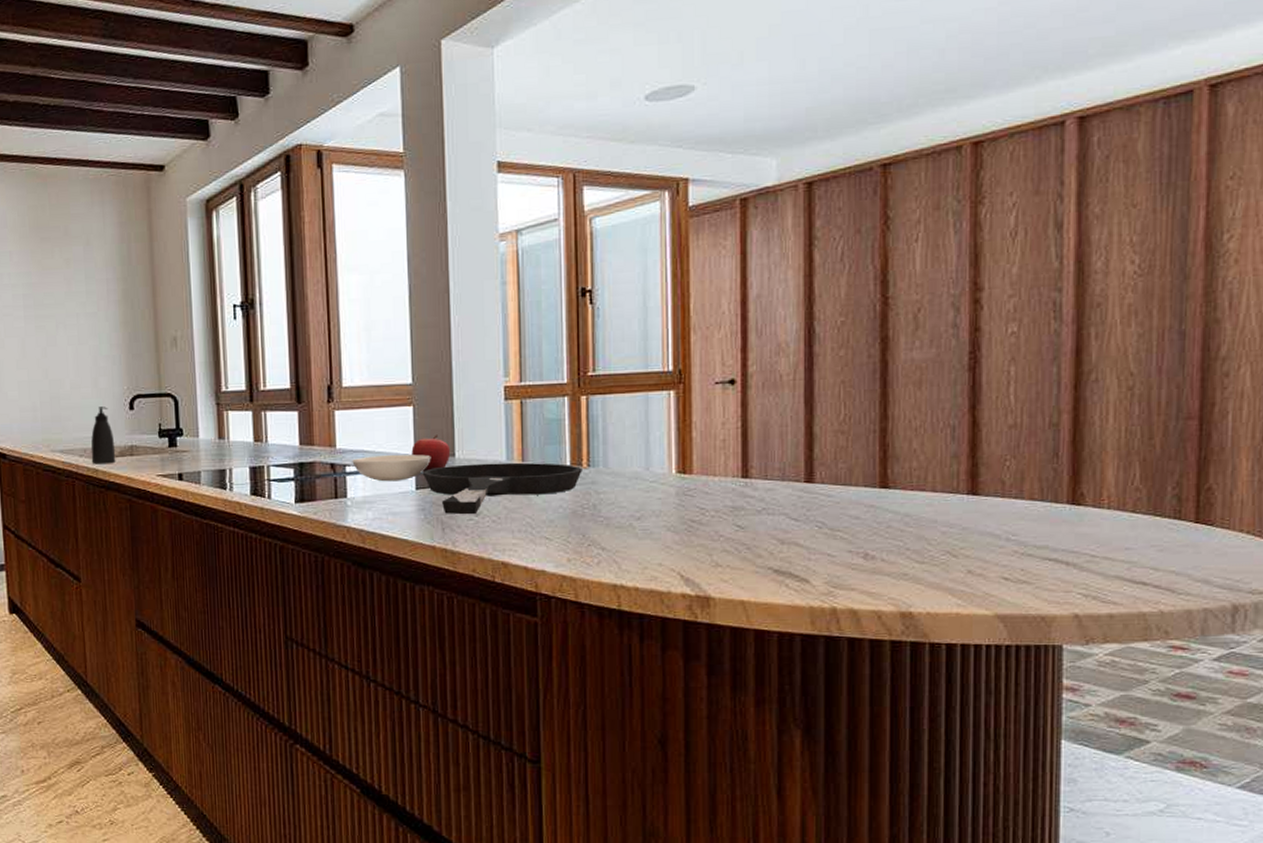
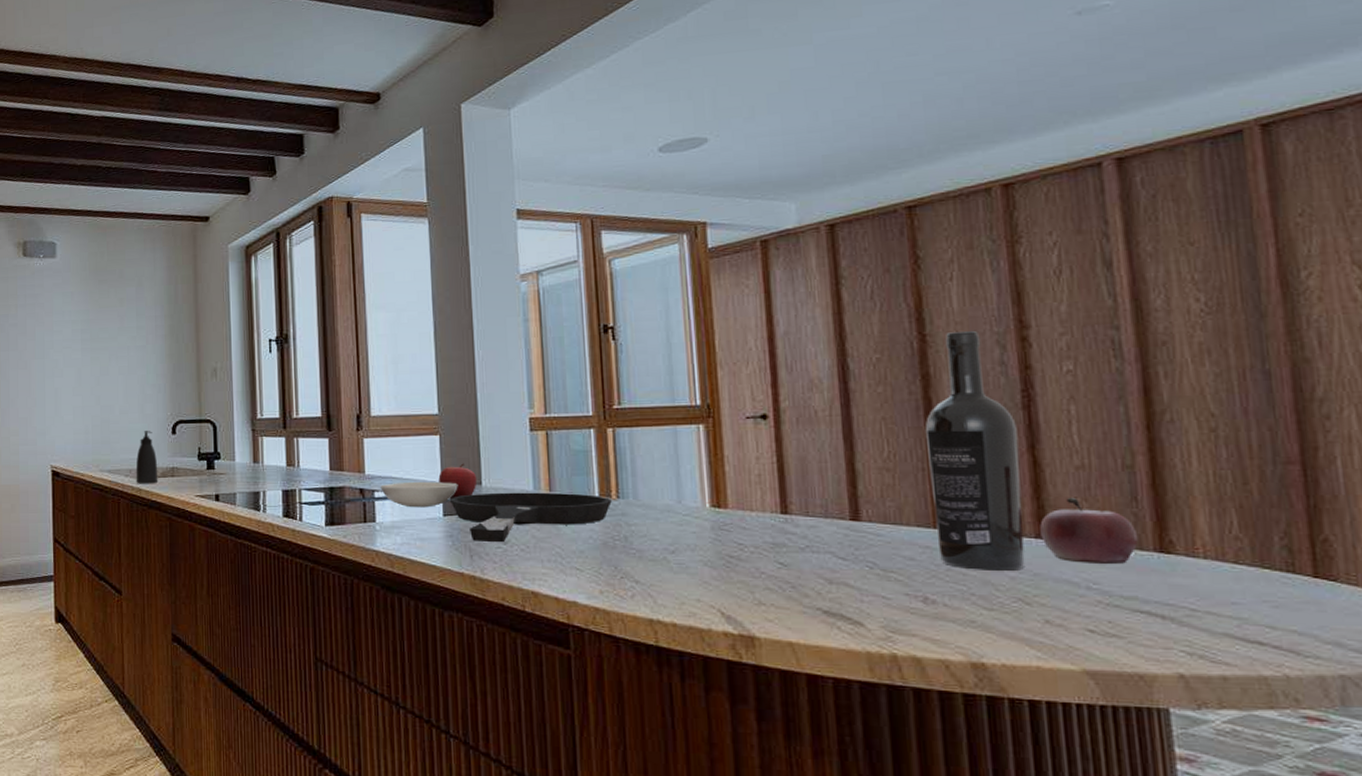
wine bottle: none [879,294,962,527] -> present [924,331,1025,572]
fruit: none [972,454,1055,518] -> present [1040,497,1139,565]

